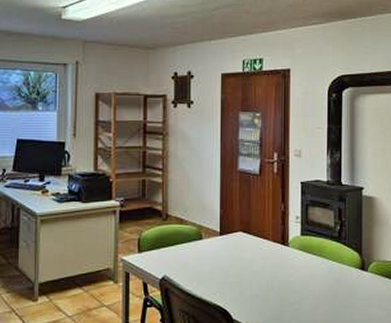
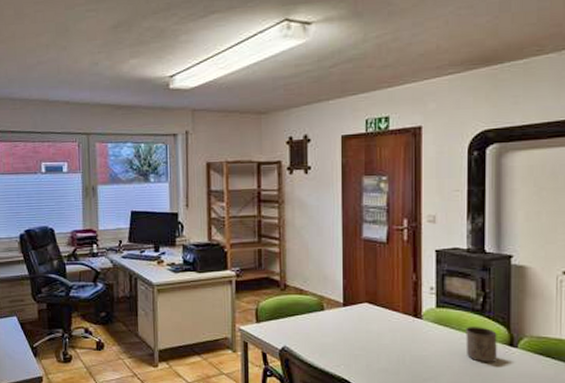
cup: none [325,253,351,285] -> present [466,327,497,362]

